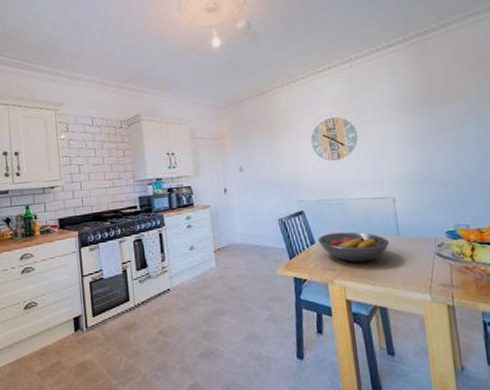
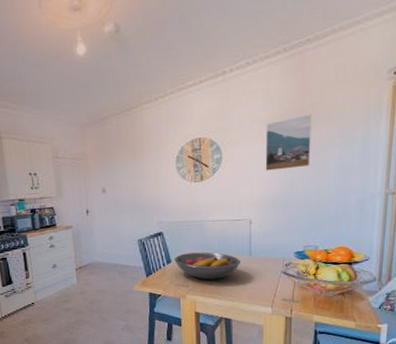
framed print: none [396,95,447,149] -> present [265,114,312,171]

